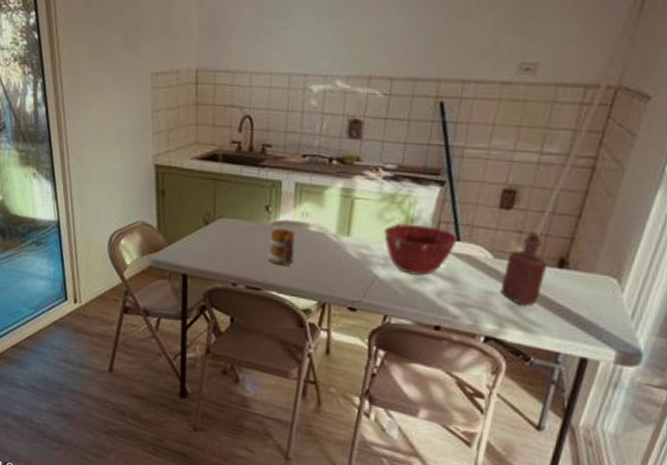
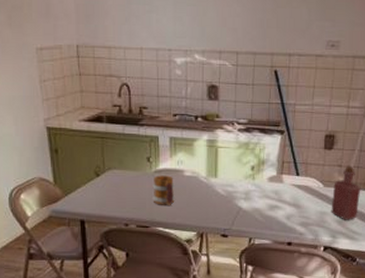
mixing bowl: present [383,224,458,276] -> none [242,165,297,204]

